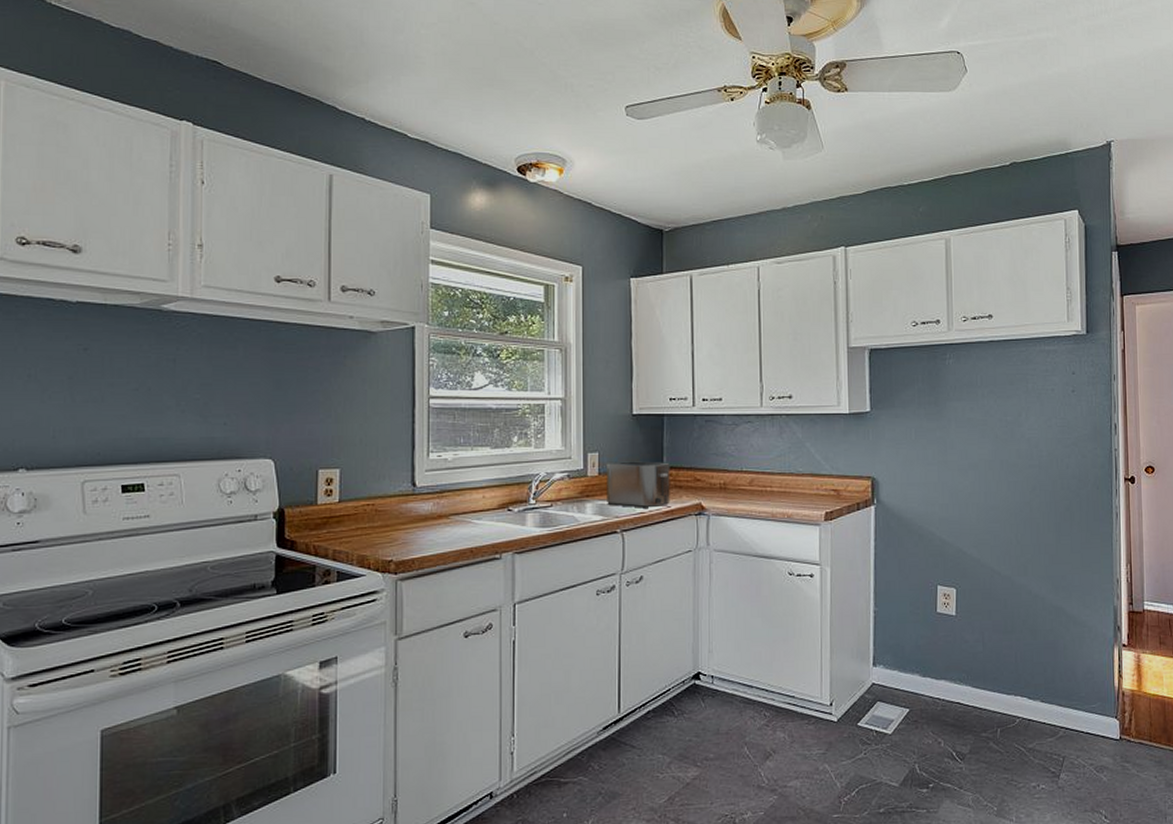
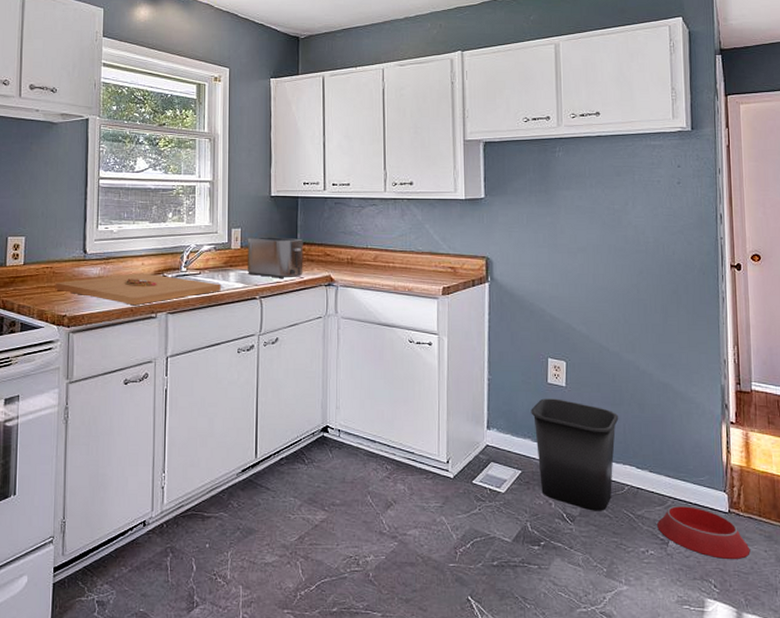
platter: none [378,507,576,546] -> present [55,273,221,306]
waste bin: none [919,629,1010,747] -> present [531,398,619,511]
pet bowl: none [1049,734,1141,788] -> present [657,505,750,559]

